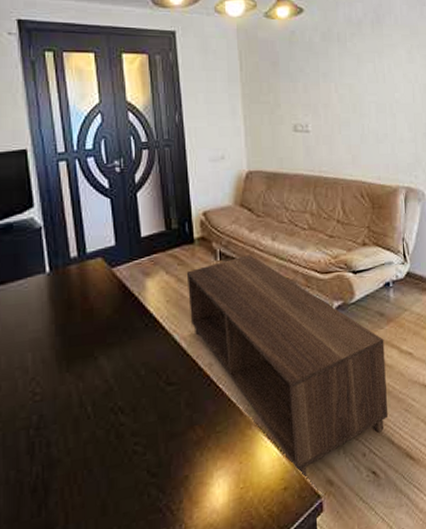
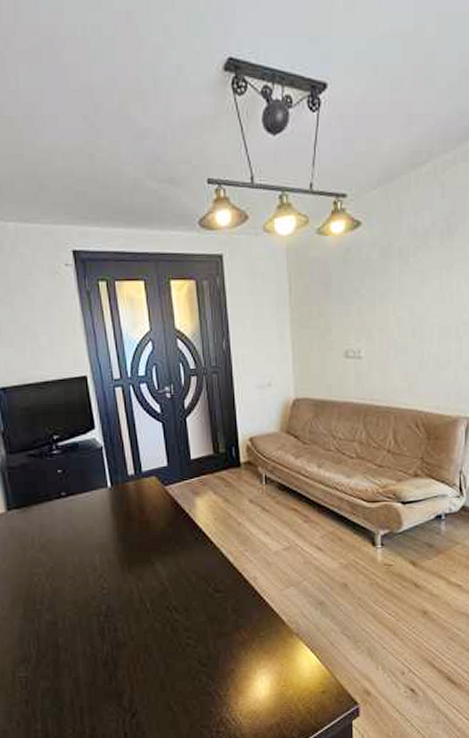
coffee table: present [186,255,388,480] -> none [233,480,432,687]

